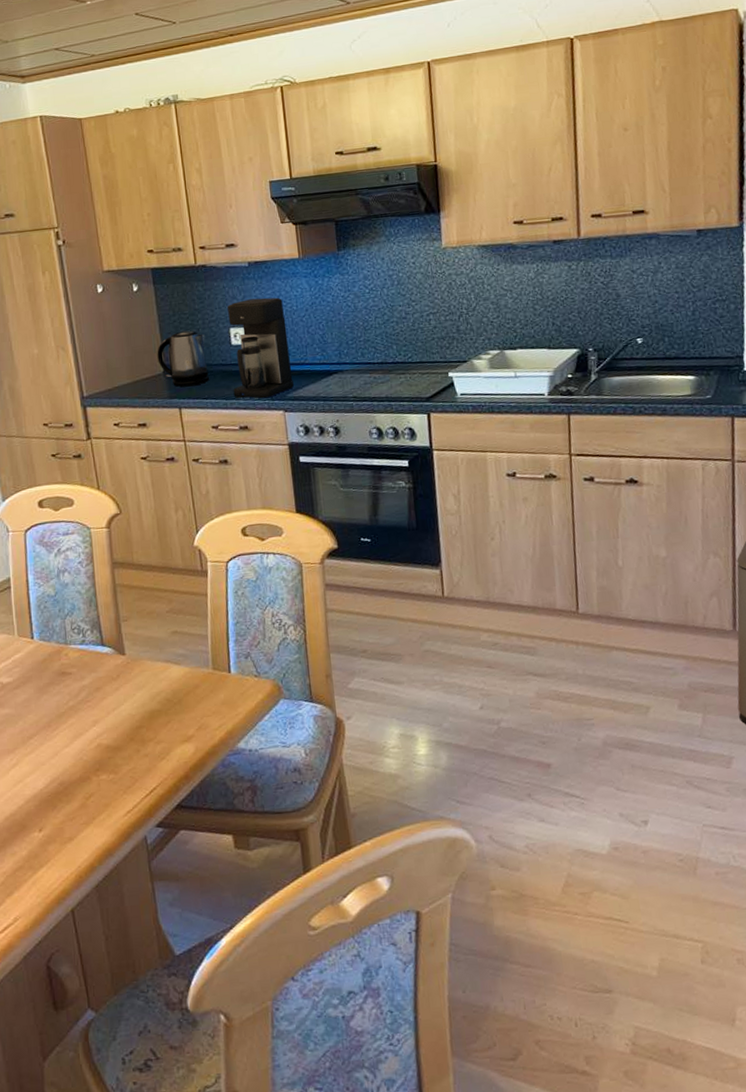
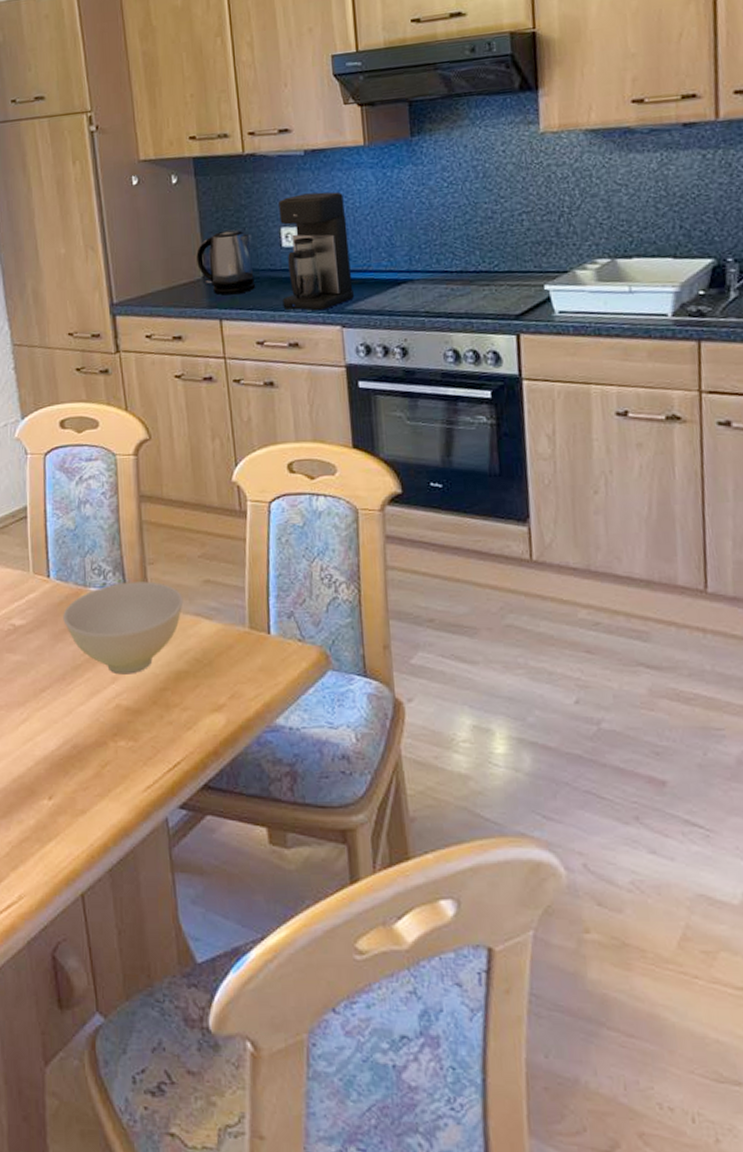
bowl: none [47,636,155,718] -> present [63,581,184,675]

